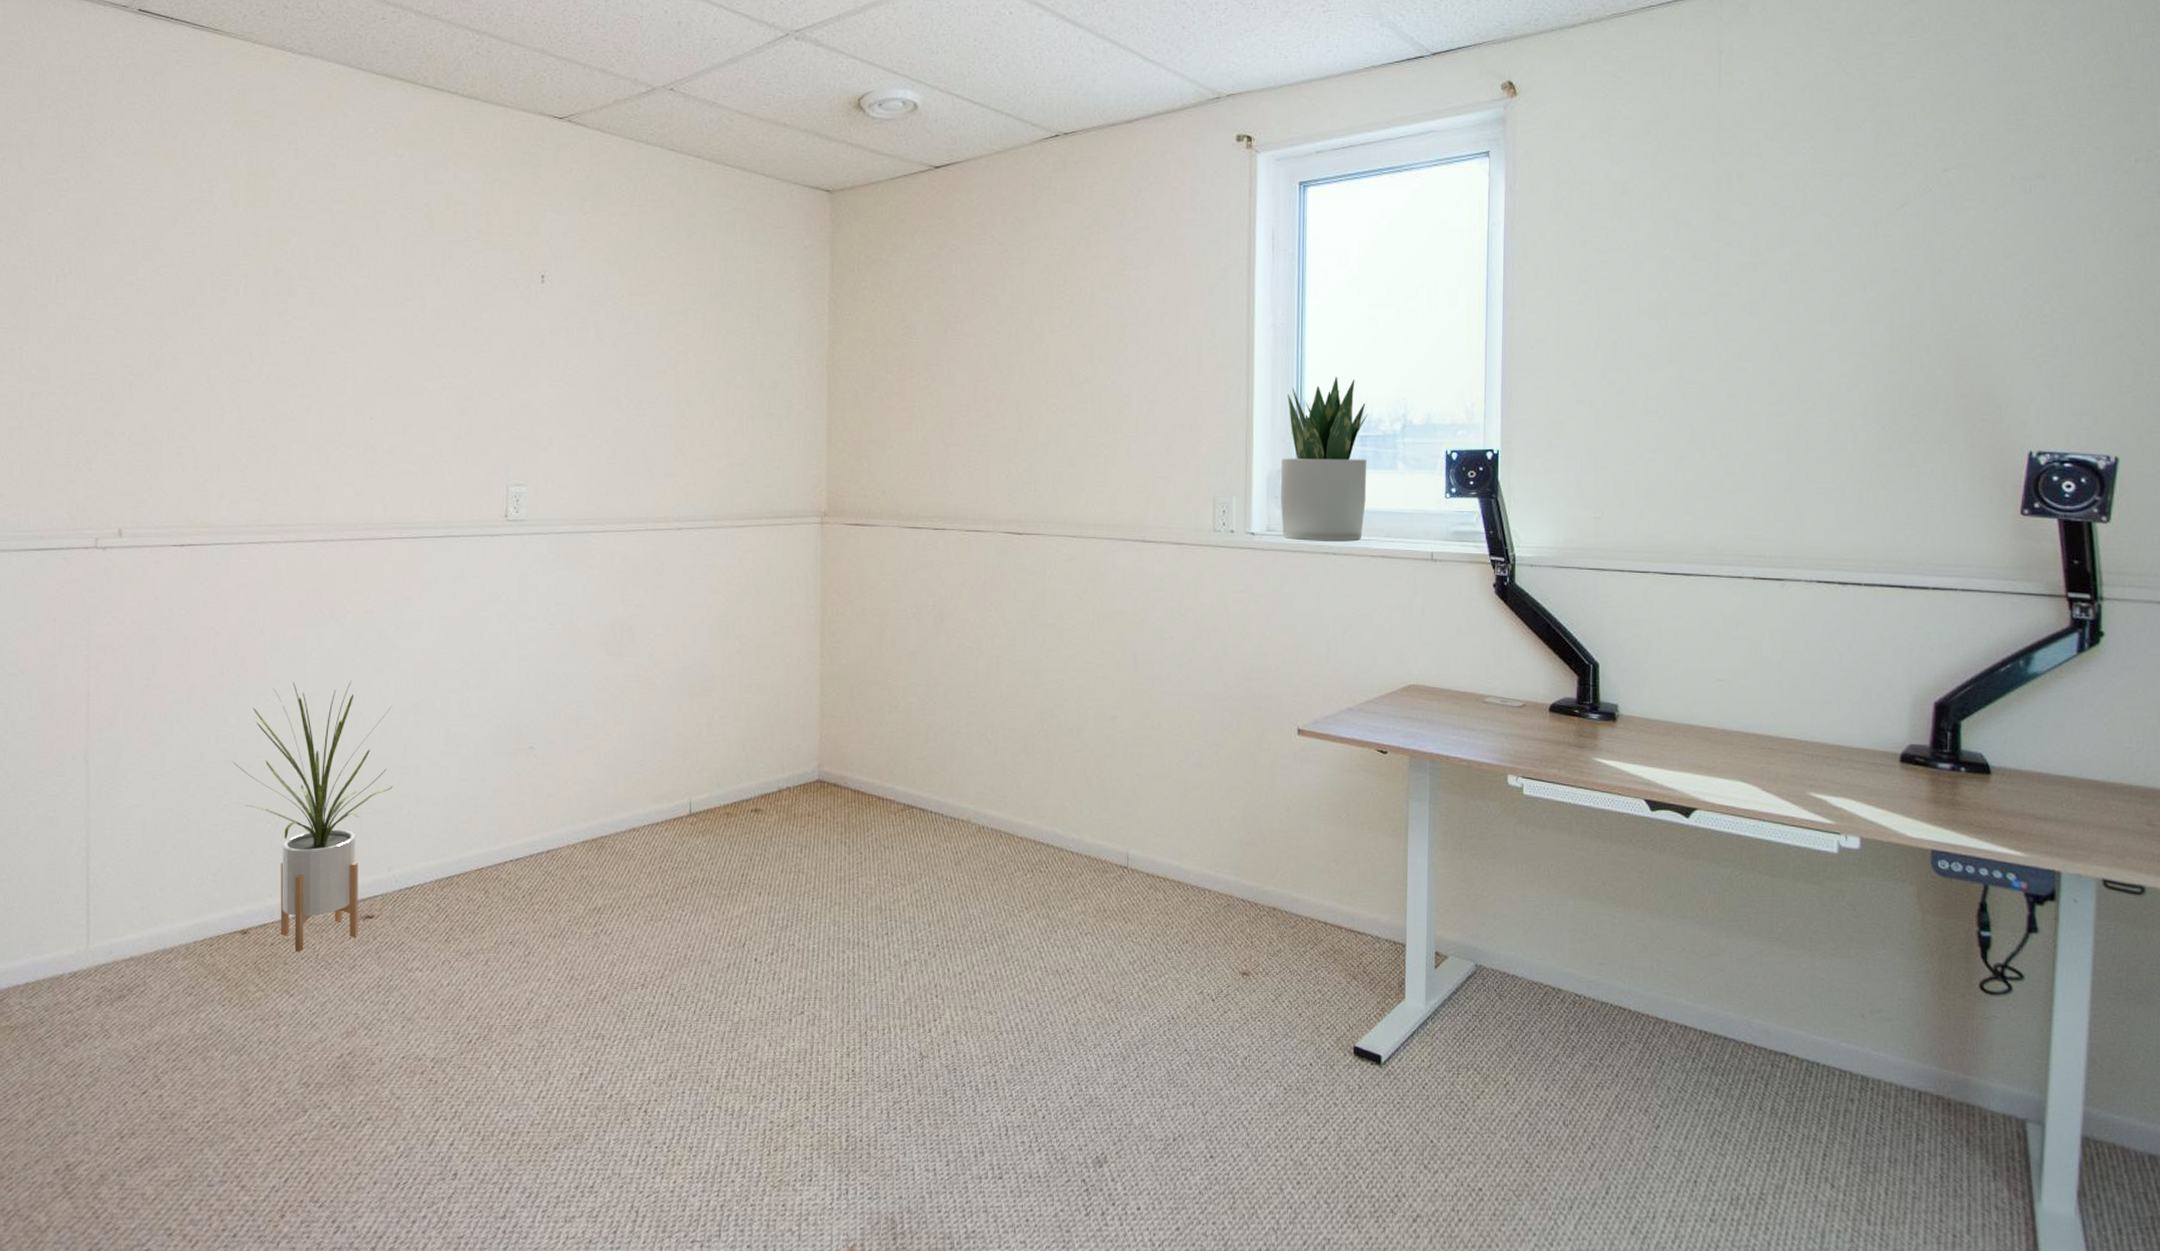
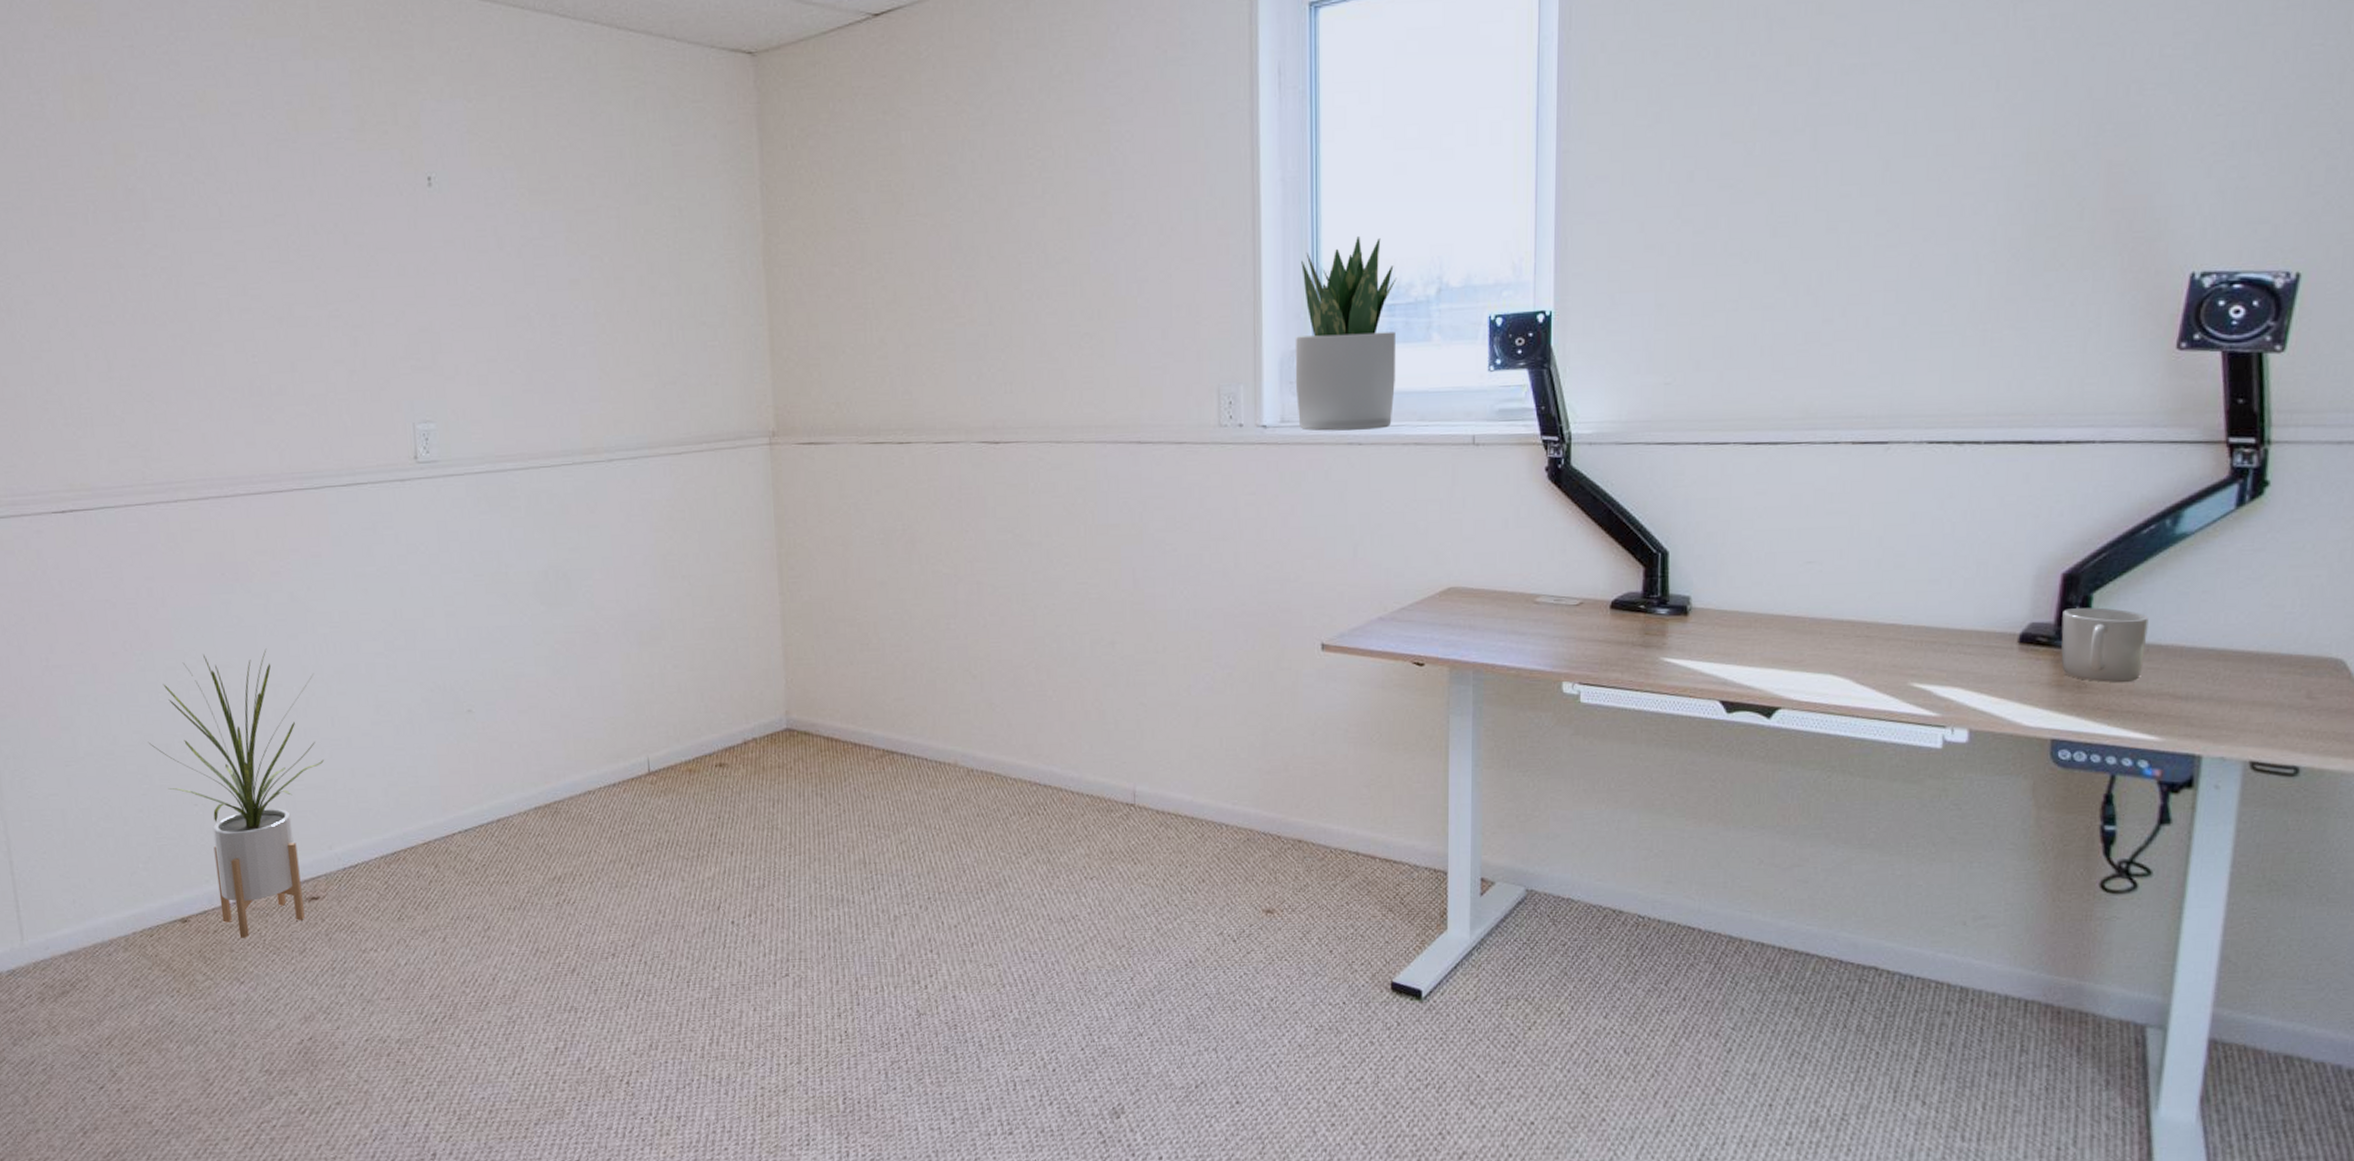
mug: none [1936,734,2009,803] -> present [2061,607,2149,683]

